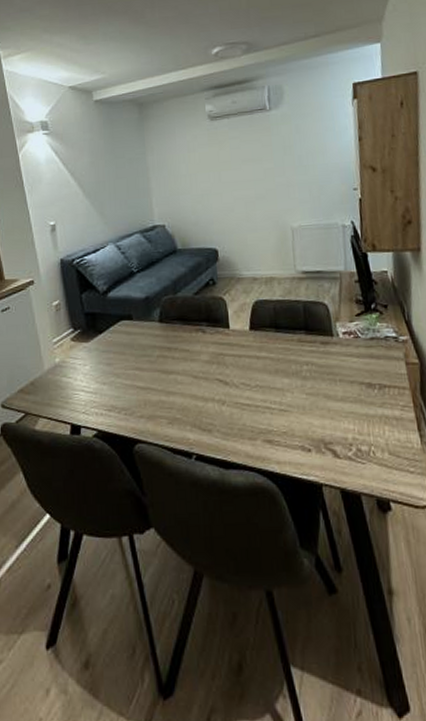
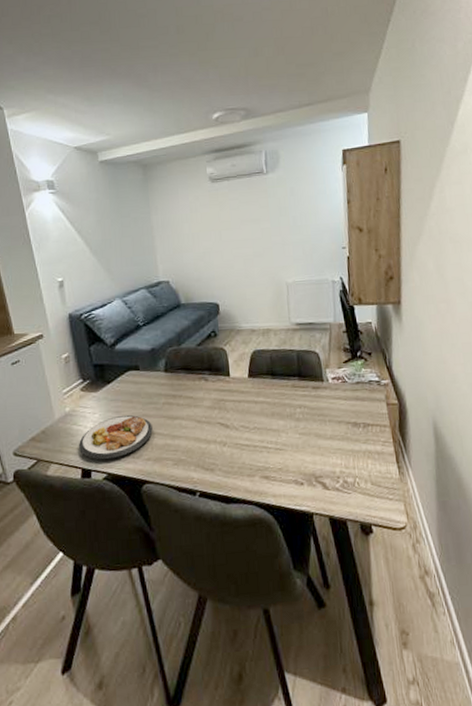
plate: none [68,368,146,416] -> present [79,415,153,460]

